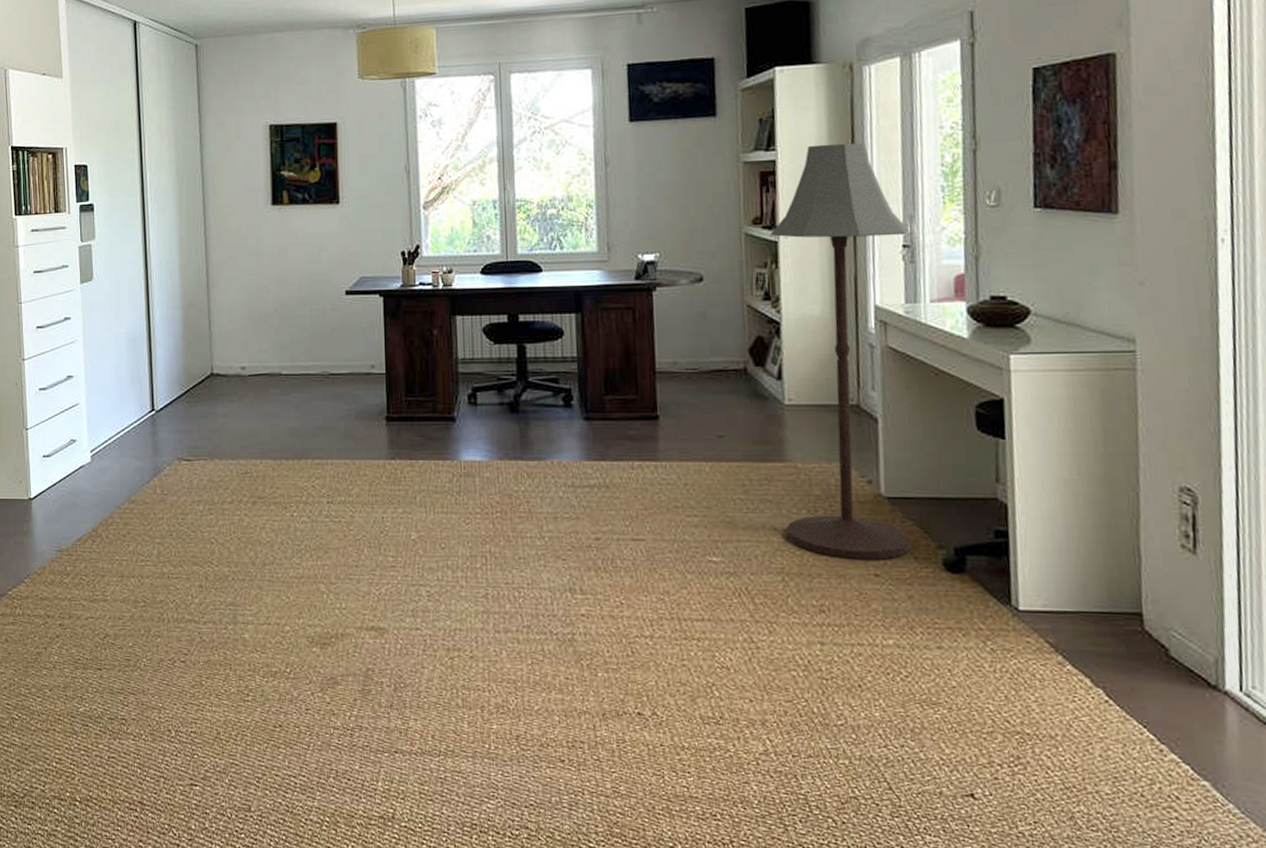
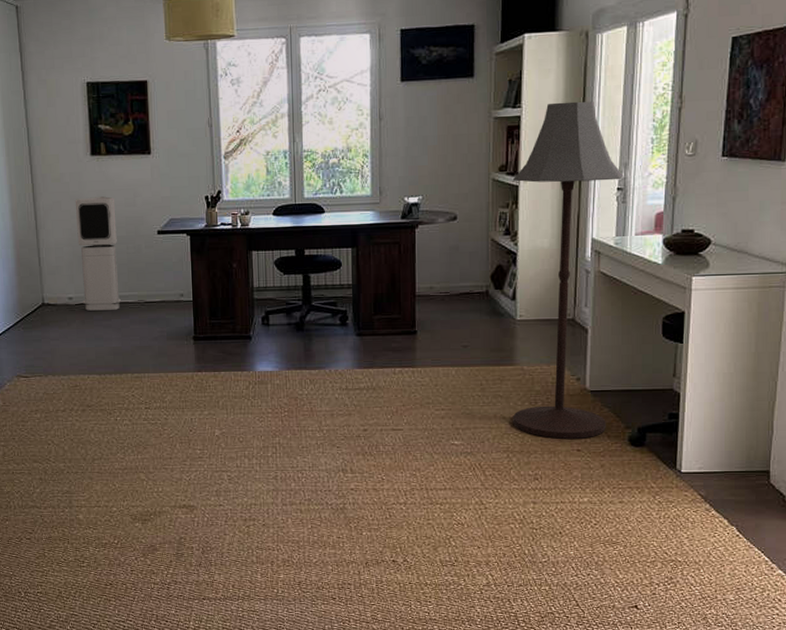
air purifier: none [252,251,301,383] -> present [75,196,121,311]

